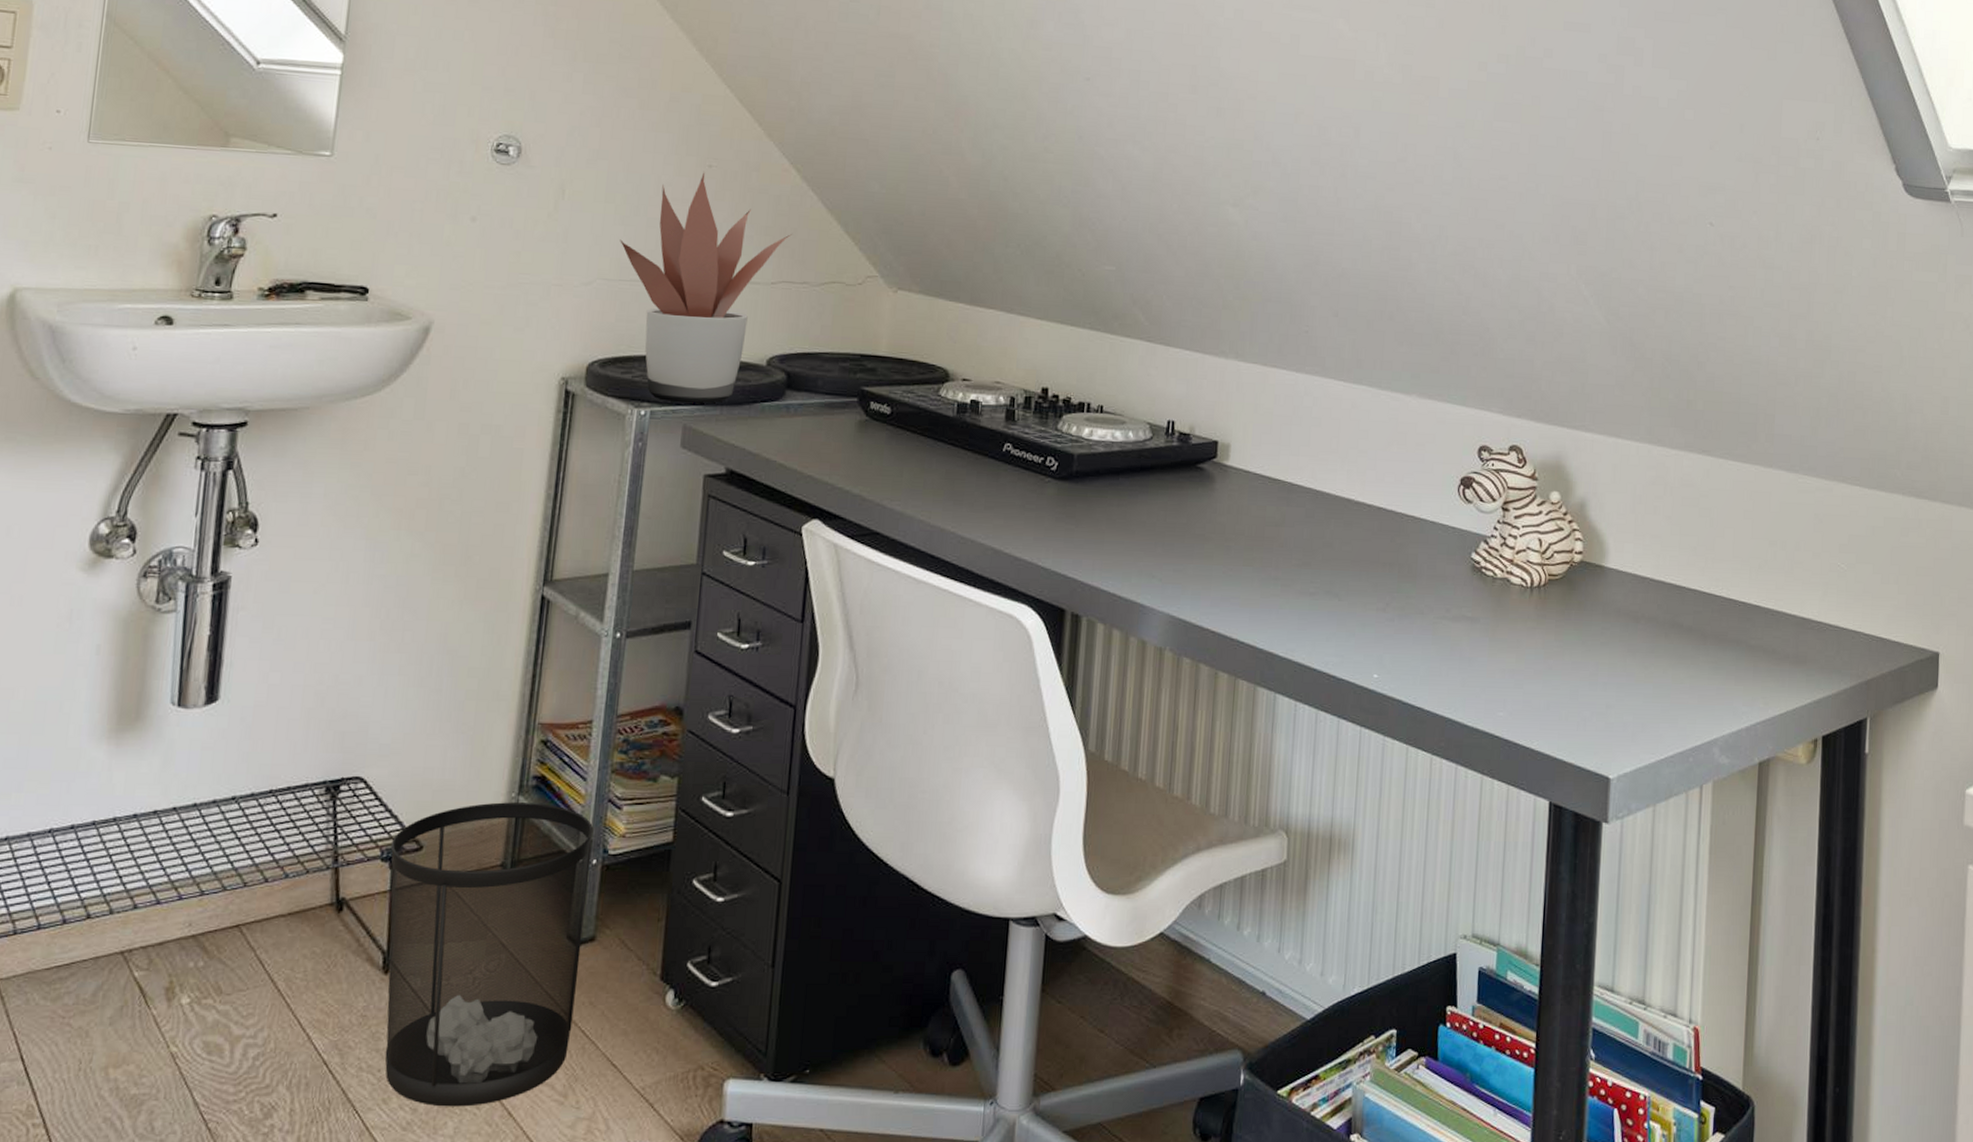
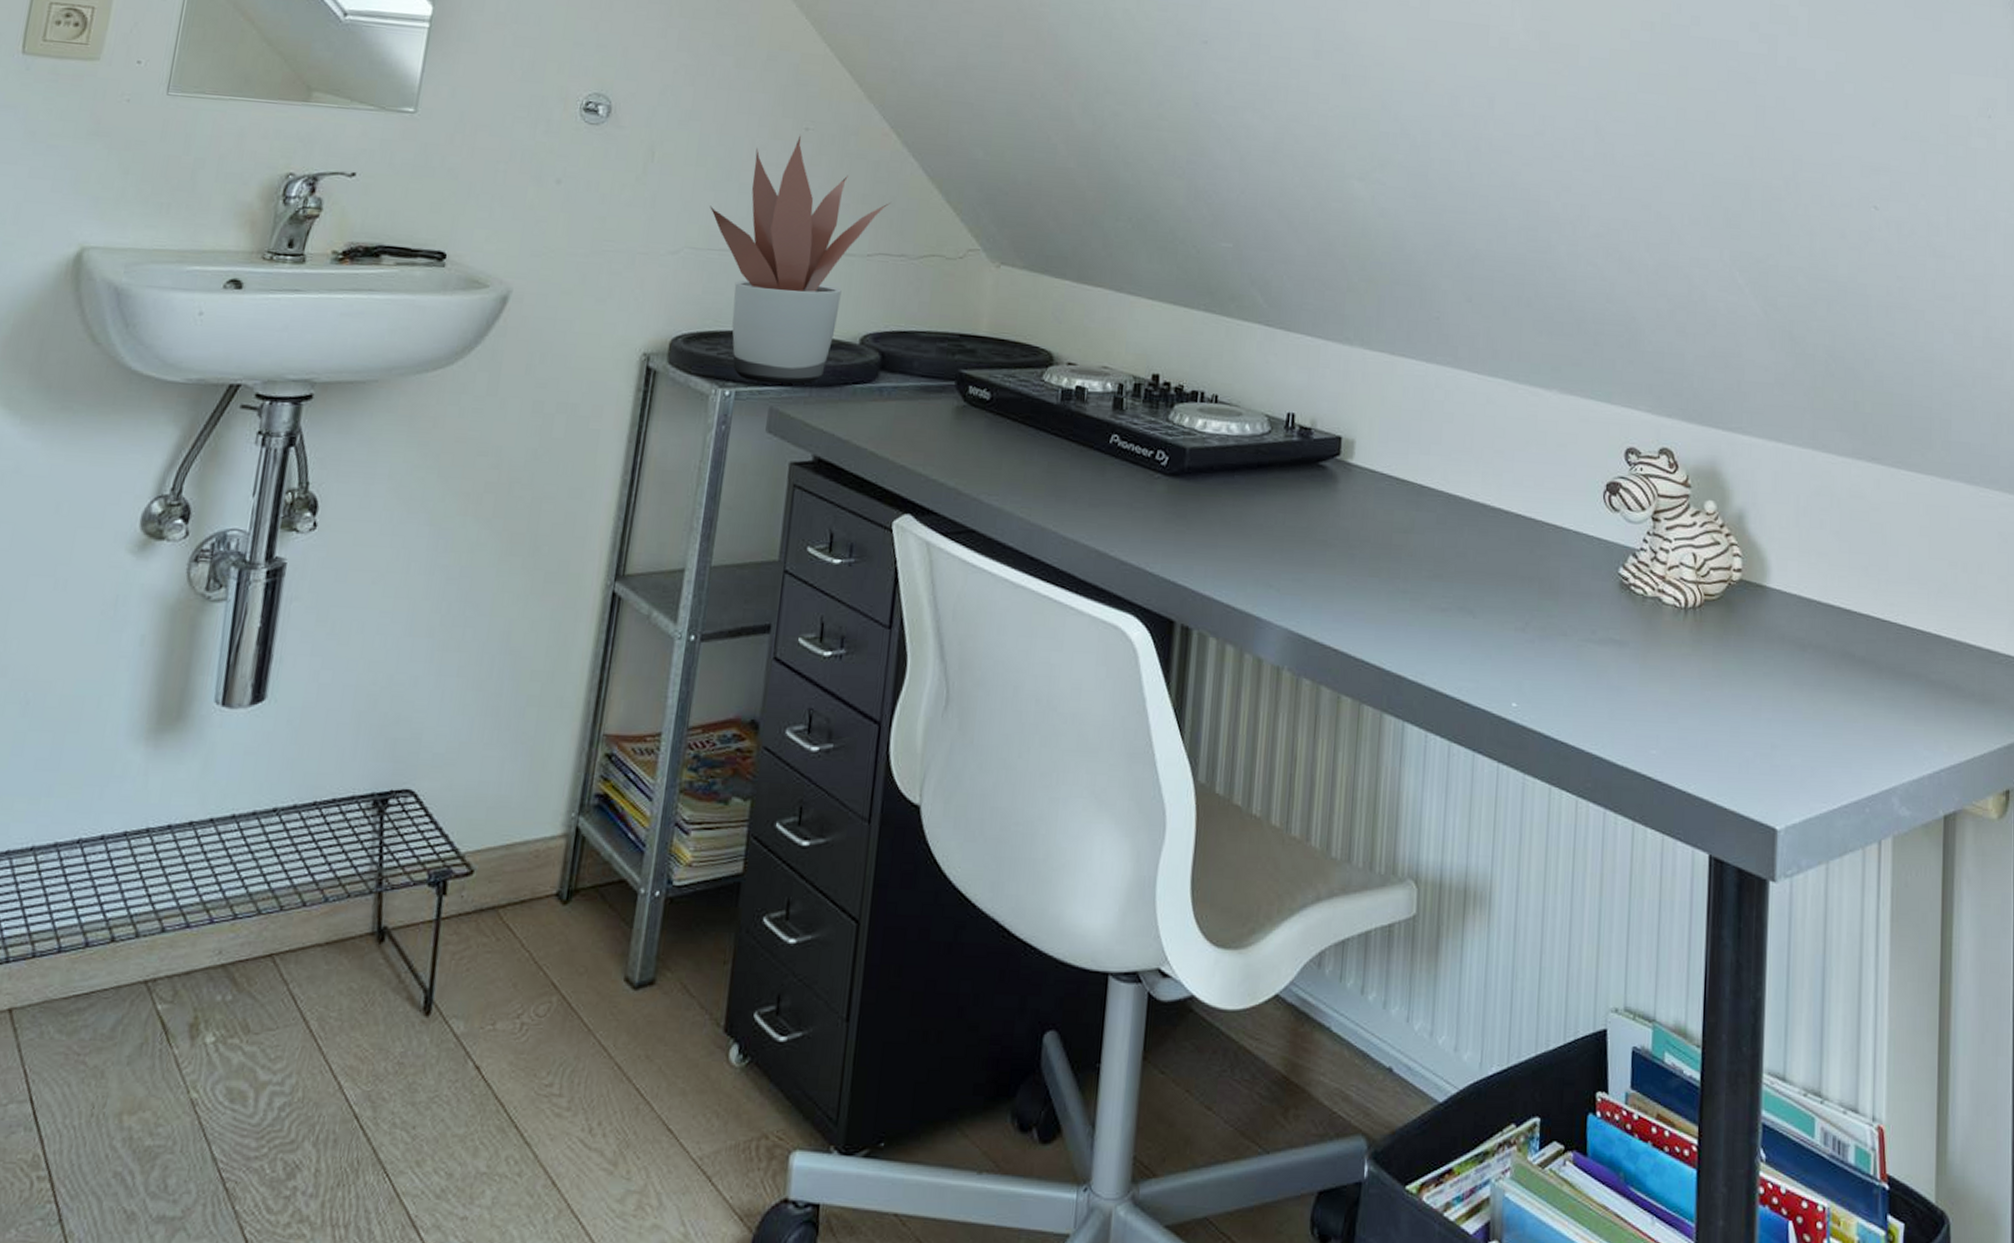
waste bin: present [385,802,594,1107] -> none [420,822,658,1173]

